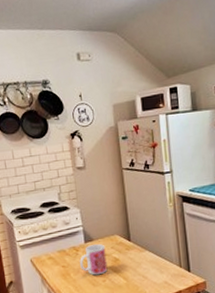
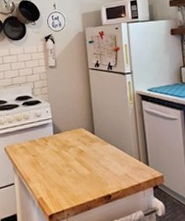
mug: present [80,243,108,276] -> none [48,135,74,165]

